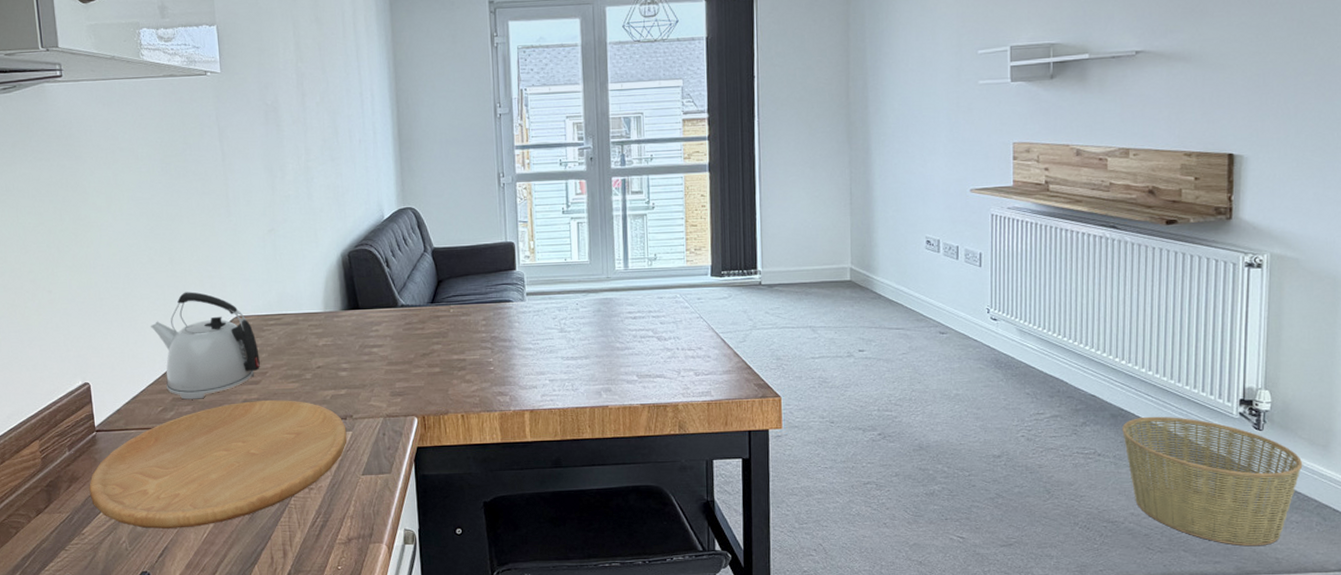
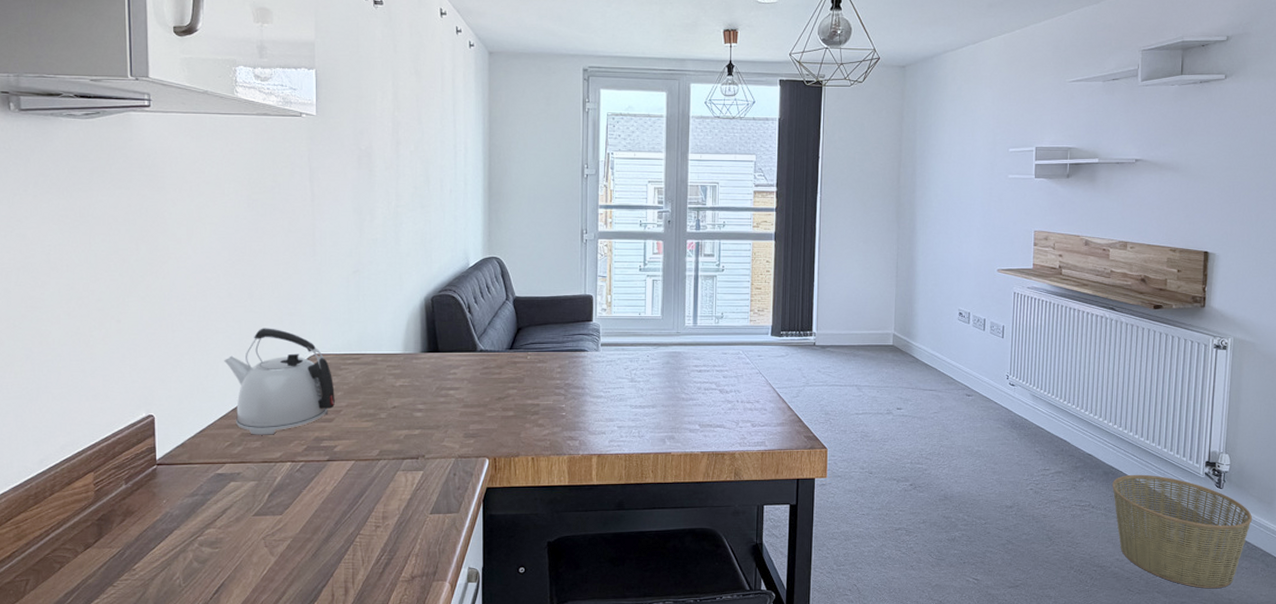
cutting board: present [89,399,347,529] -> none [145,437,418,565]

